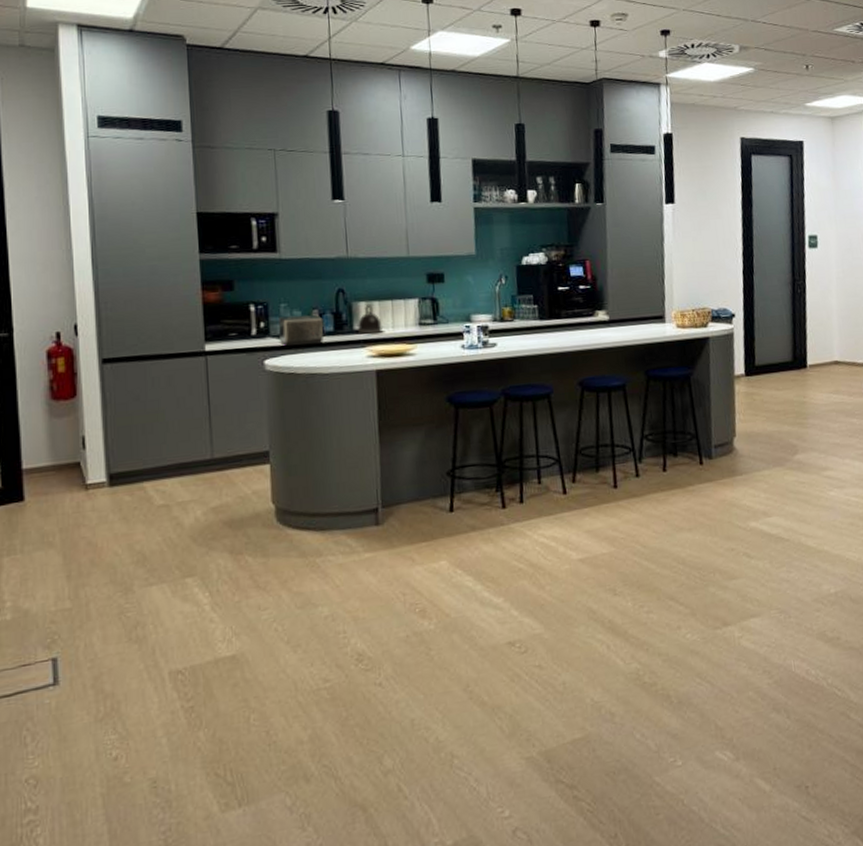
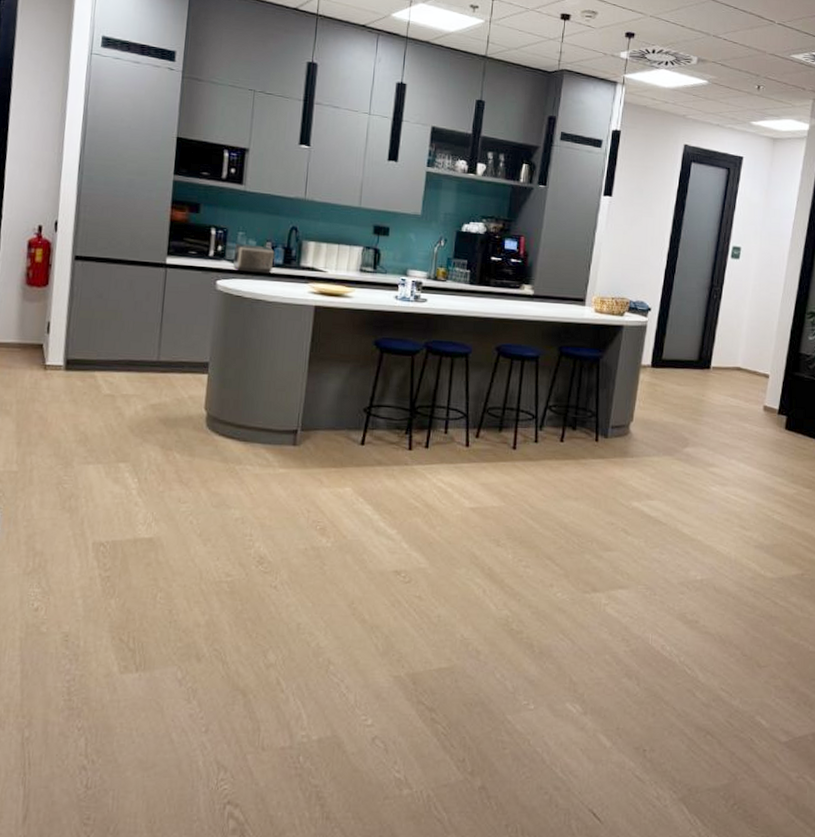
kettle: present [358,304,382,335] -> none [304,244,327,273]

